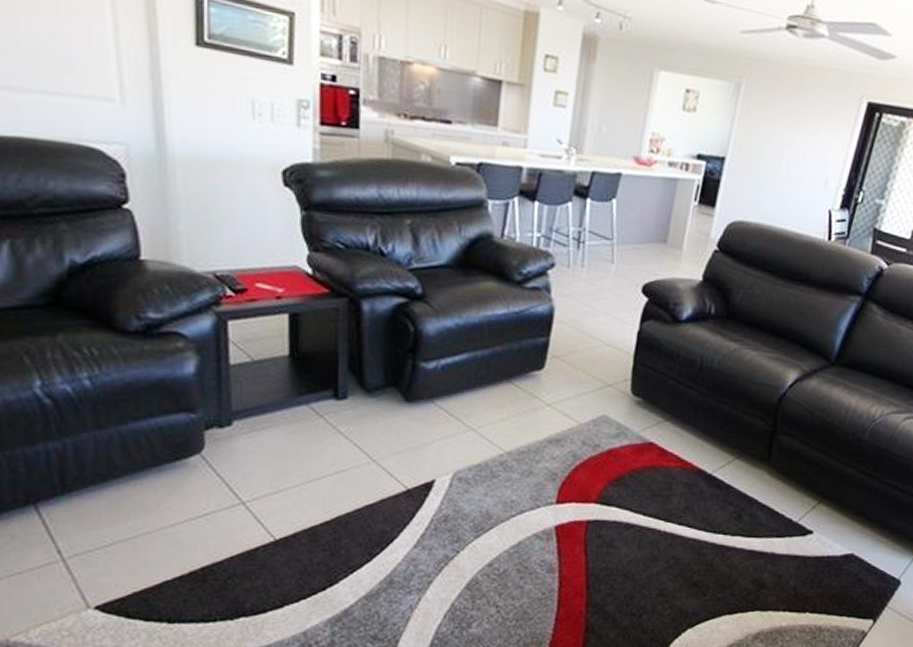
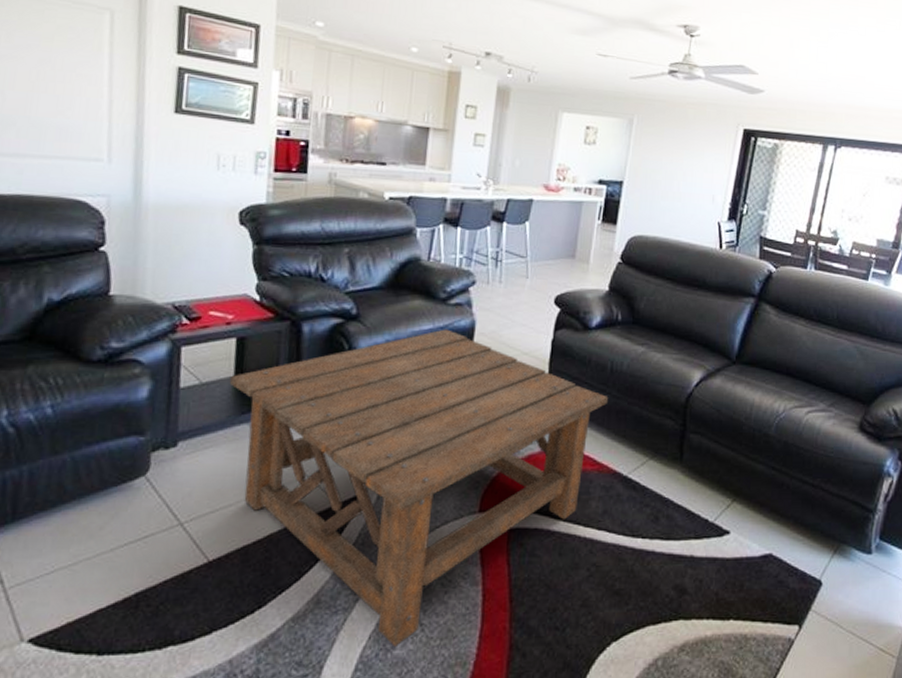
coffee table: none [284,314,697,627] -> present [229,329,609,648]

